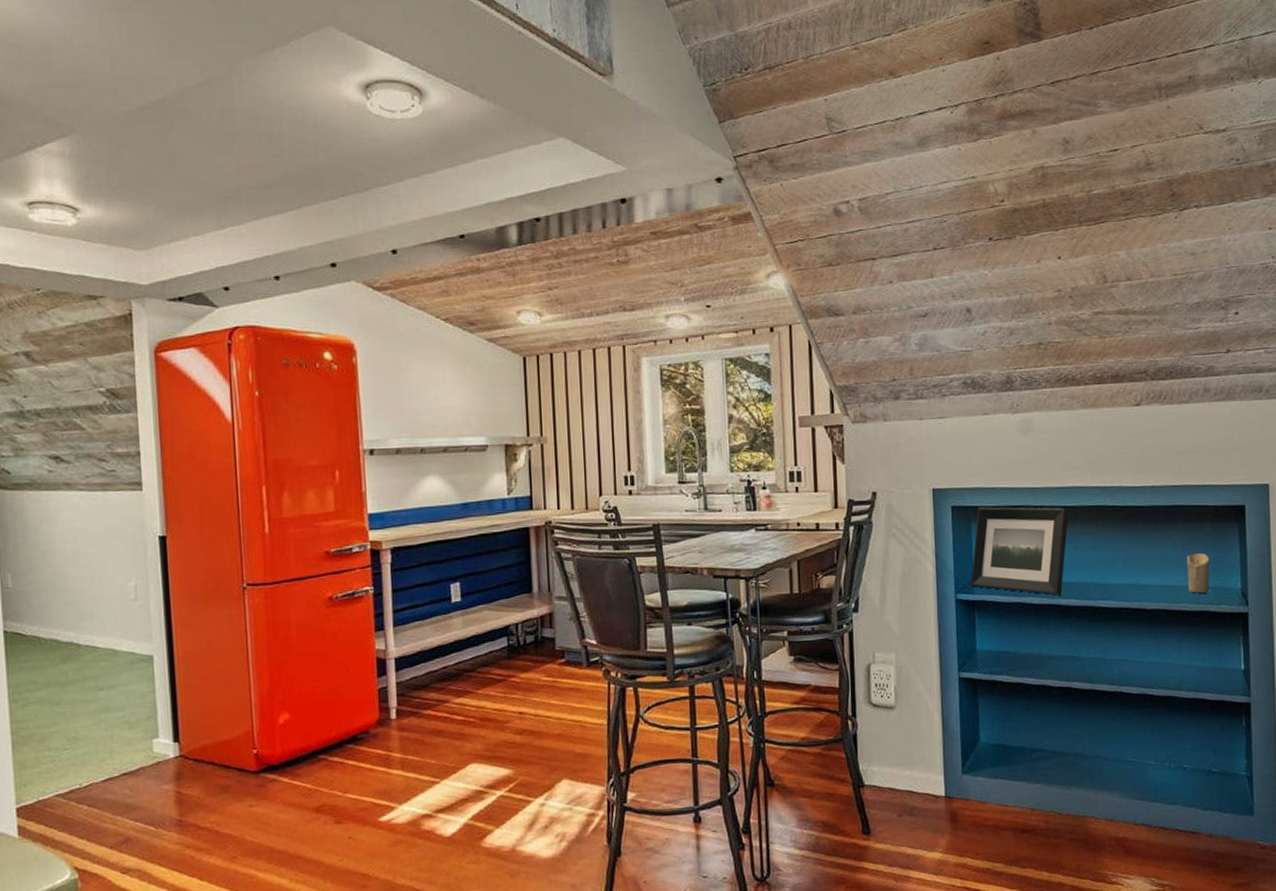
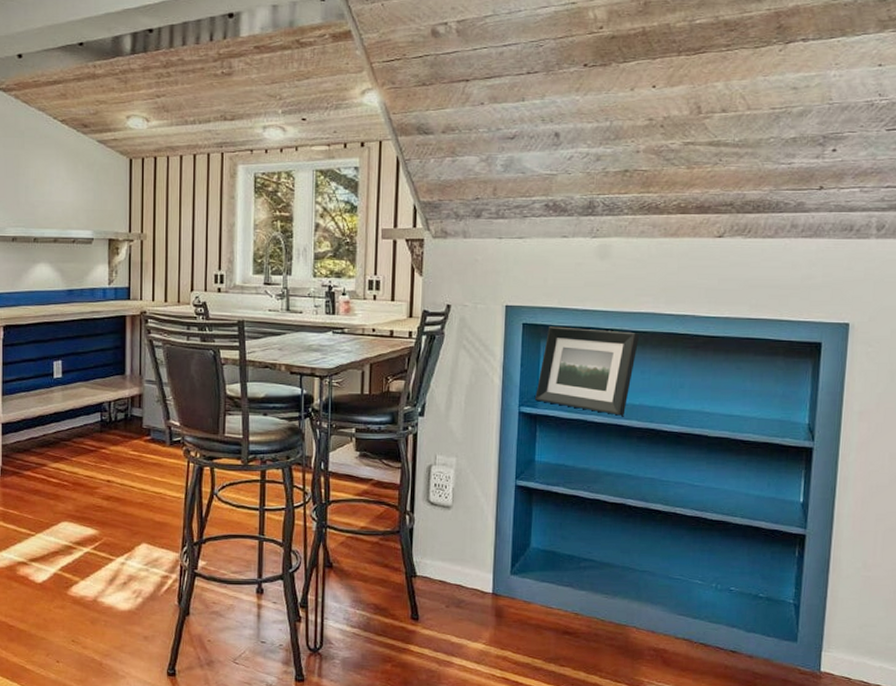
candle: present [1186,553,1210,594] -> none [753,386,779,425]

